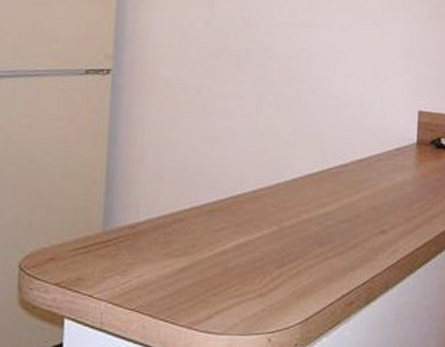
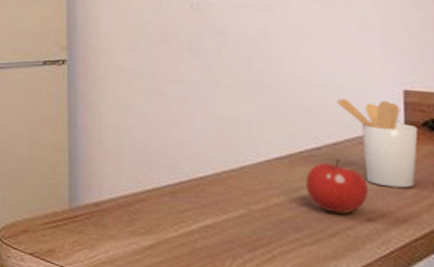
fruit: none [332,174,383,227] -> present [306,158,368,214]
utensil holder: none [363,117,427,201] -> present [335,99,418,188]

